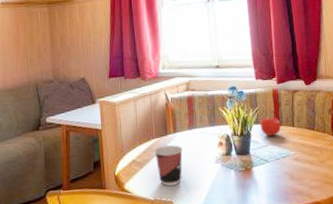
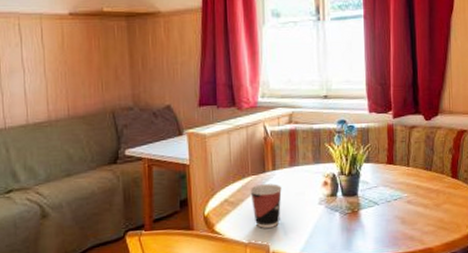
fruit: present [260,114,281,137] -> none [371,152,395,177]

